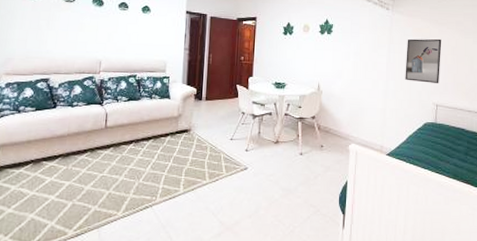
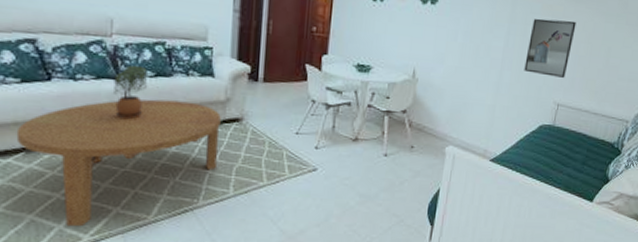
coffee table: none [28,118,174,224] -> present [16,99,221,227]
potted plant: none [98,93,123,134] -> present [114,64,148,119]

